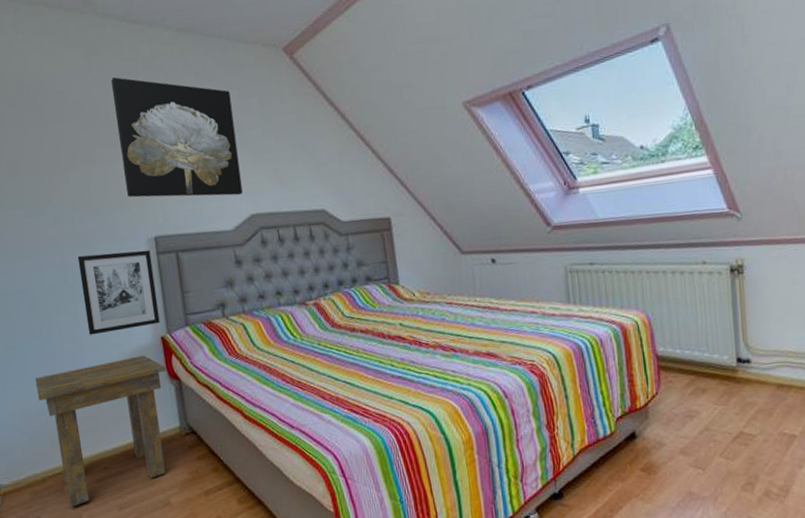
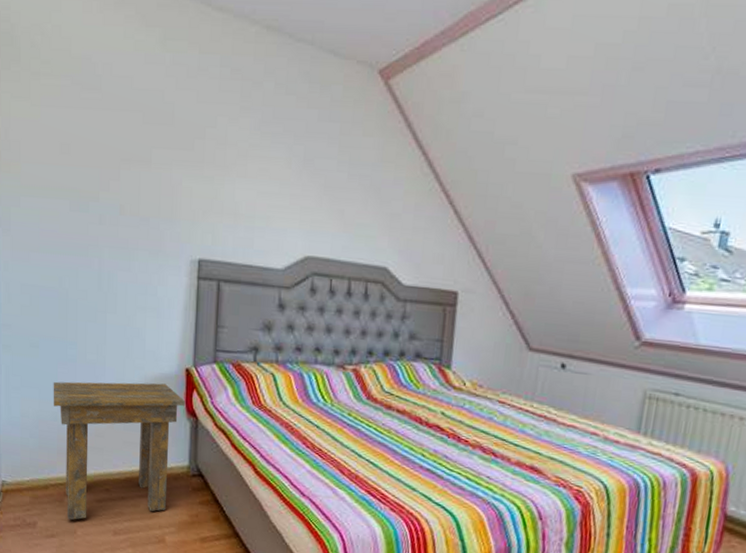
wall art: present [77,250,160,335] -> none [113,263,192,354]
wall art: present [110,77,243,198] -> none [179,71,310,233]

